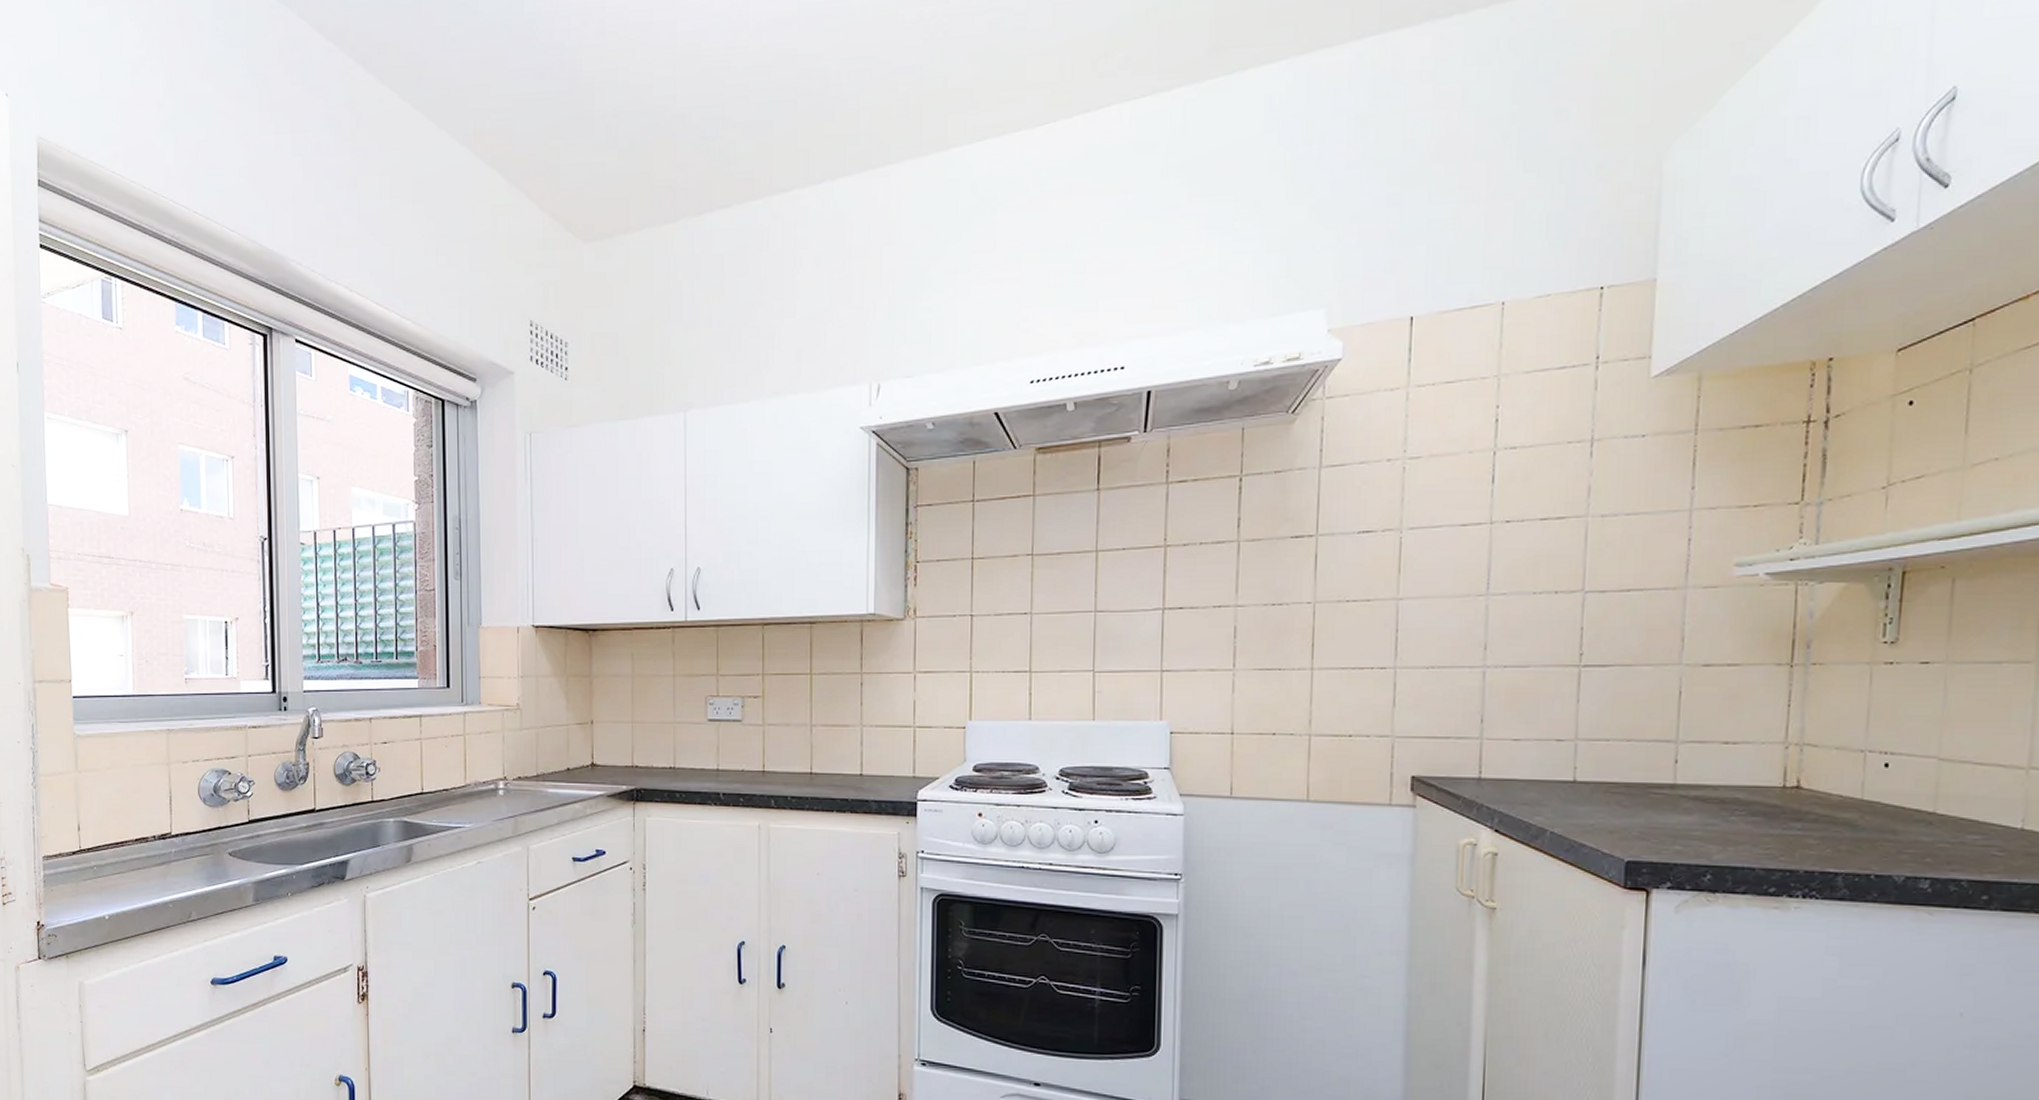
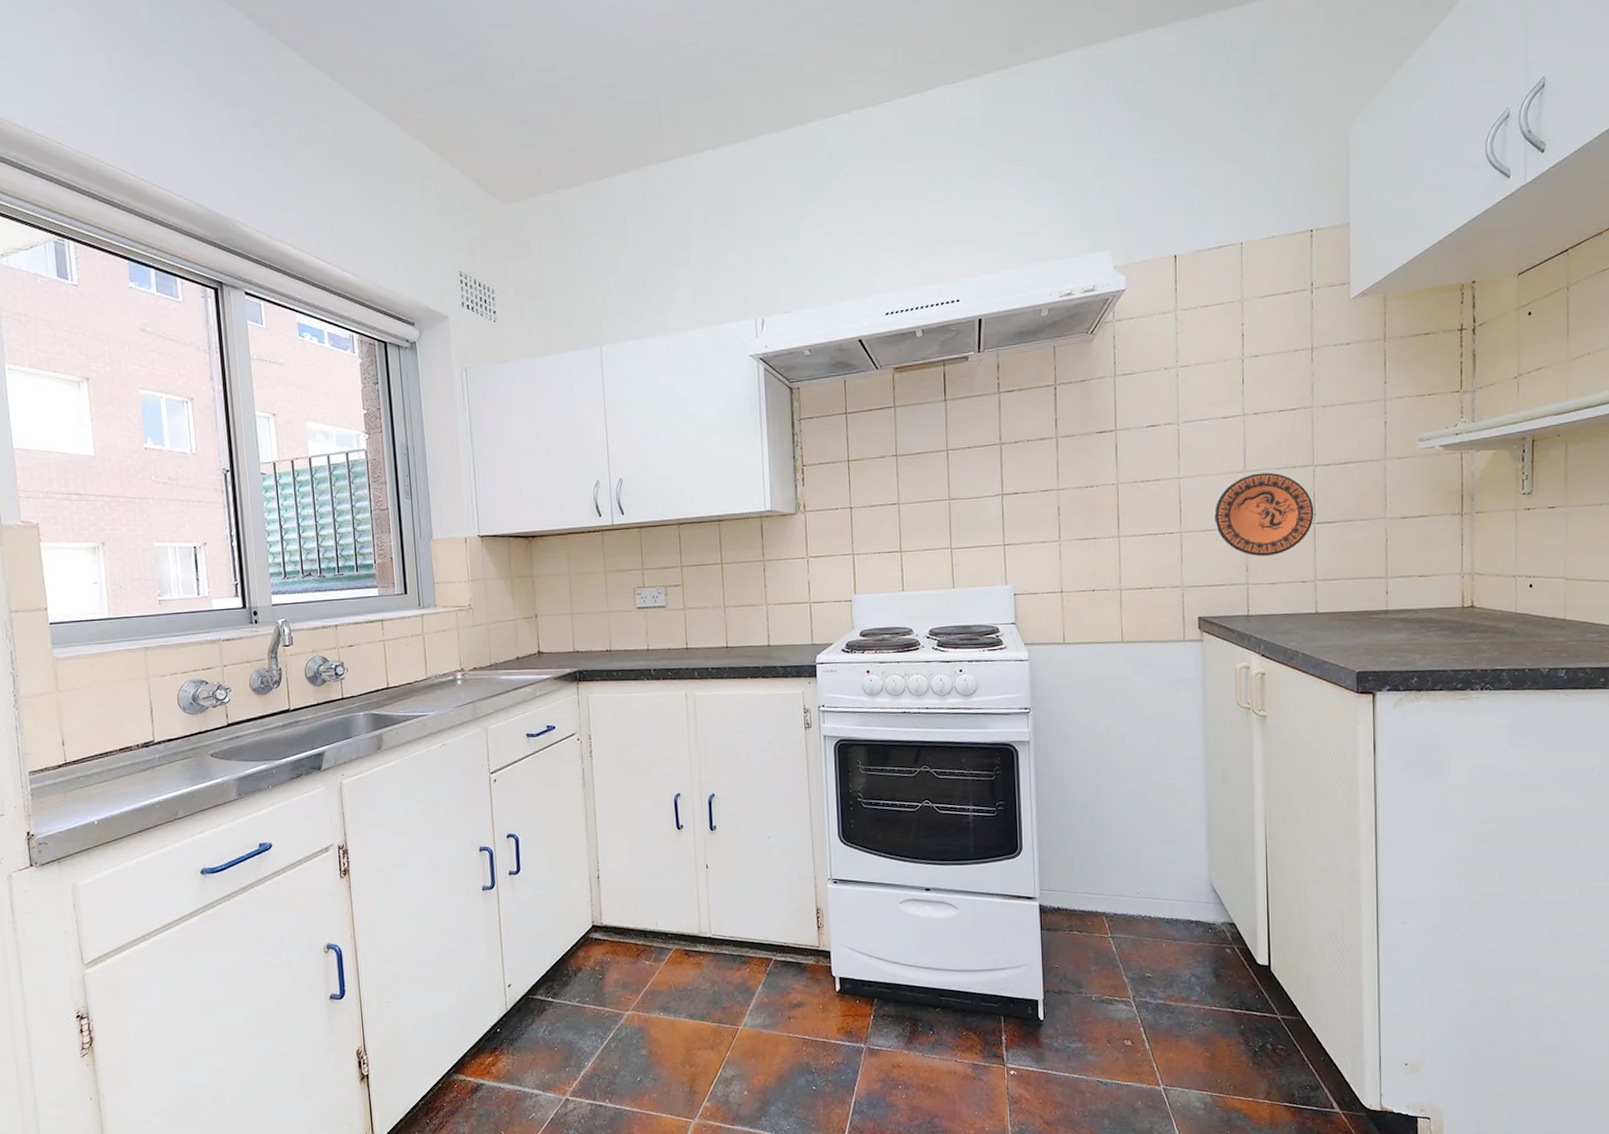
decorative plate: none [1442,598,1580,705] -> present [1214,472,1314,557]

